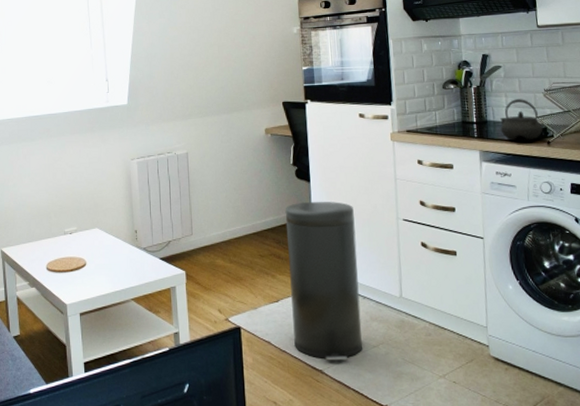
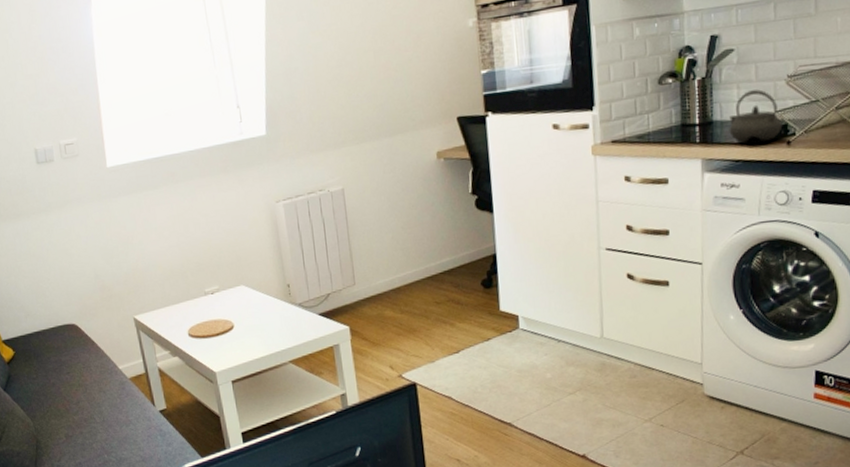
pedal bin: present [285,201,363,361] -> none [463,233,558,412]

